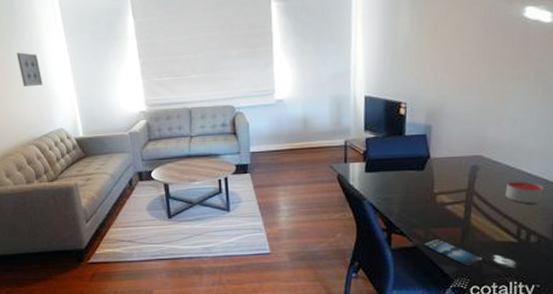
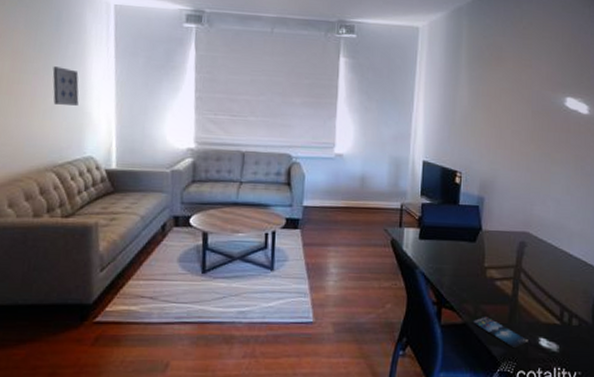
candle: present [505,180,544,204] -> none [550,260,584,286]

